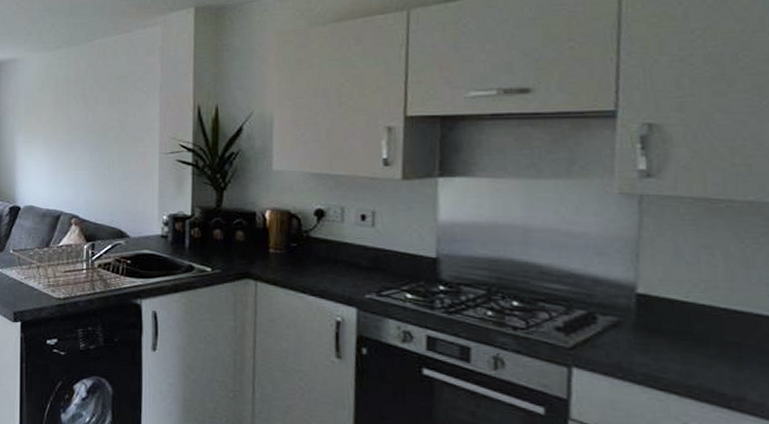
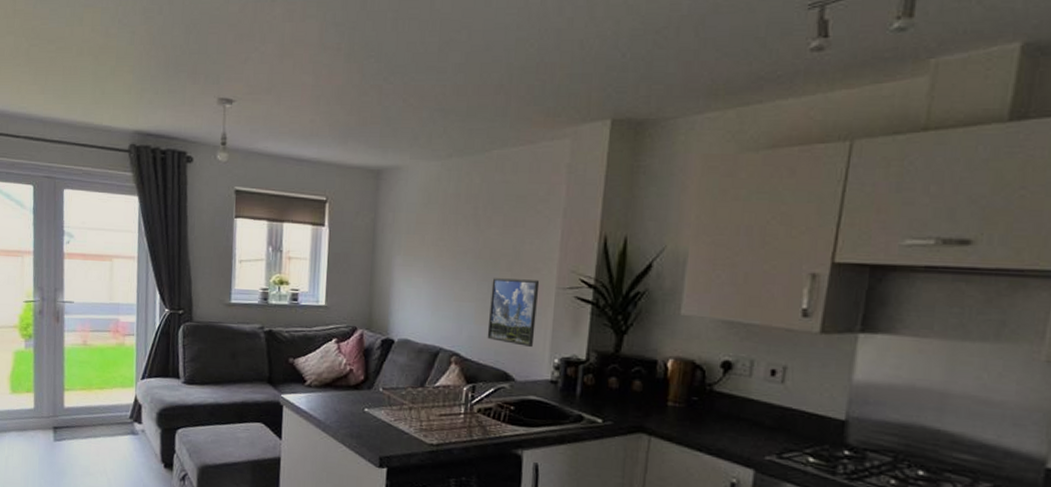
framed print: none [101,148,144,207] -> present [487,278,540,348]

